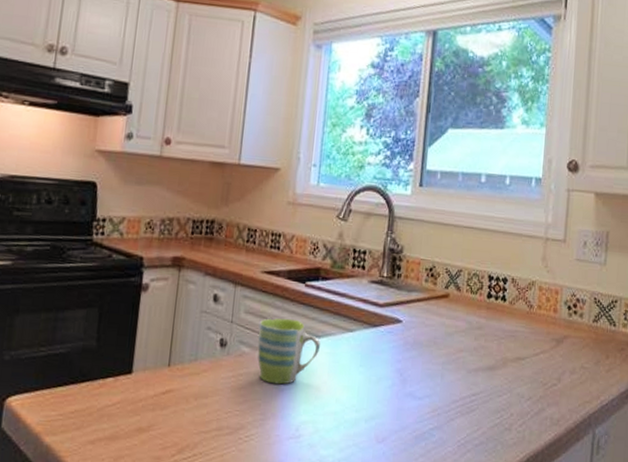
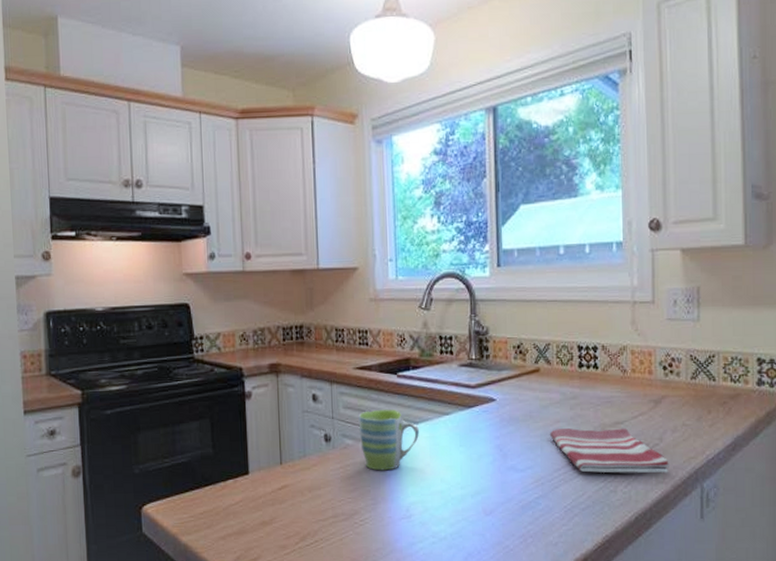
dish towel: none [451,358,566,416] -> present [549,428,670,474]

